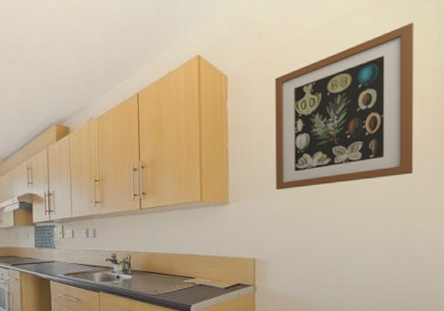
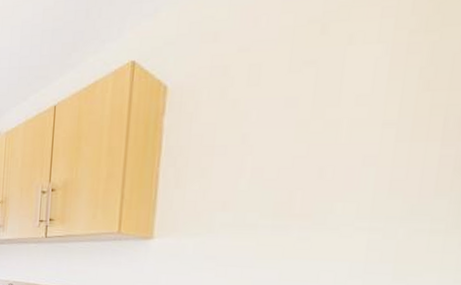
wall art: present [275,22,414,190] -> none [217,14,446,226]

